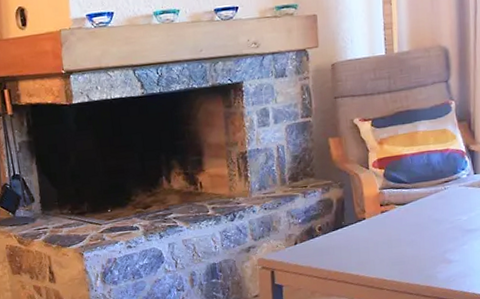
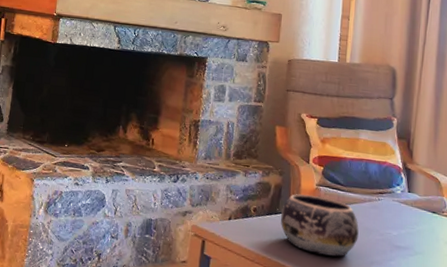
decorative bowl: none [347,199,429,257] -> present [281,193,359,257]

